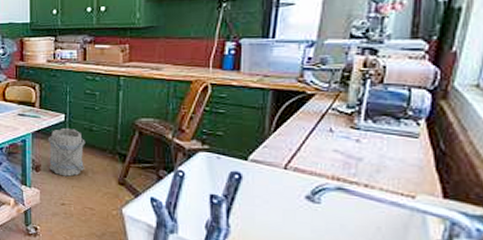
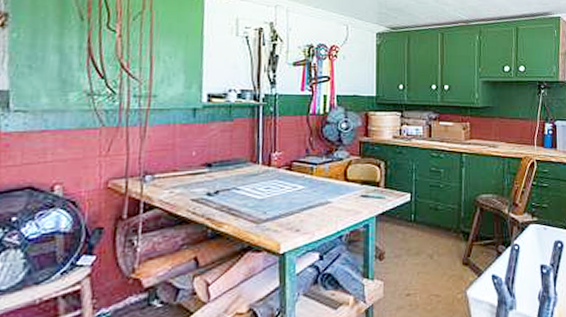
bucket: present [47,129,86,177] -> none [392,209,431,262]

